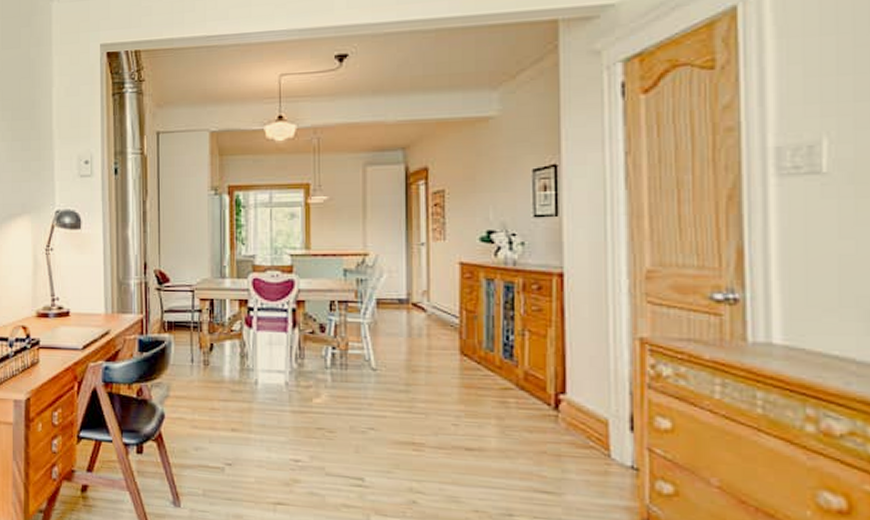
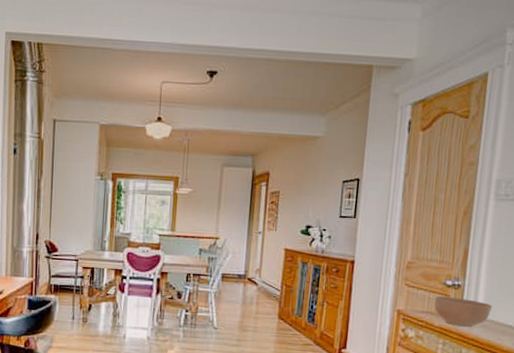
bowl: none [697,316,799,361] -> present [434,296,493,328]

